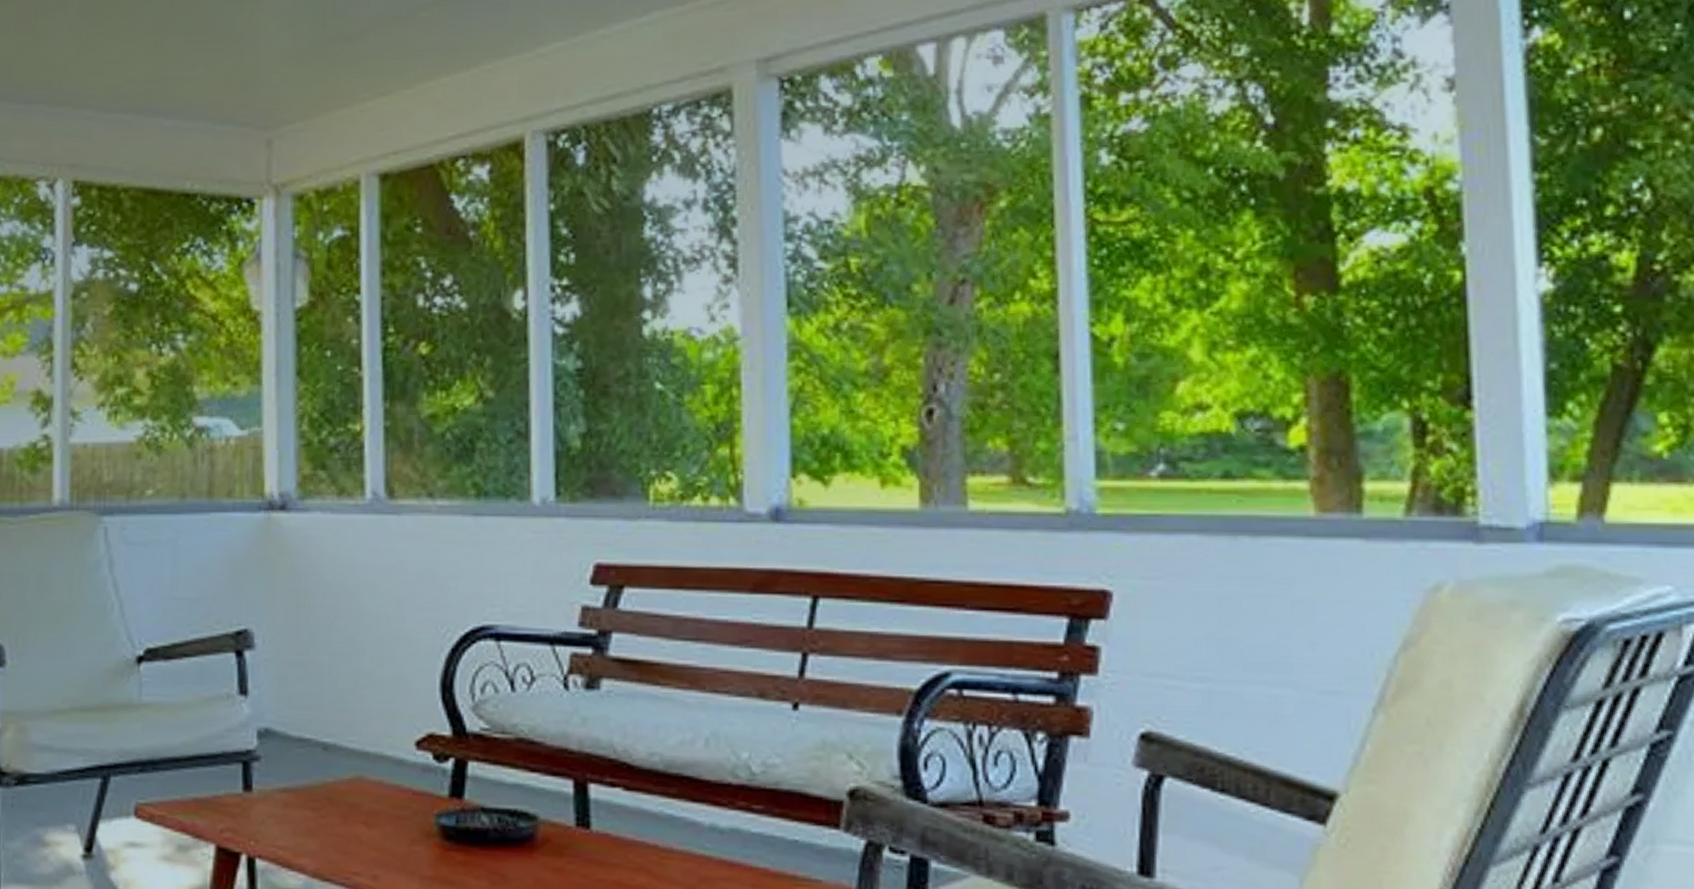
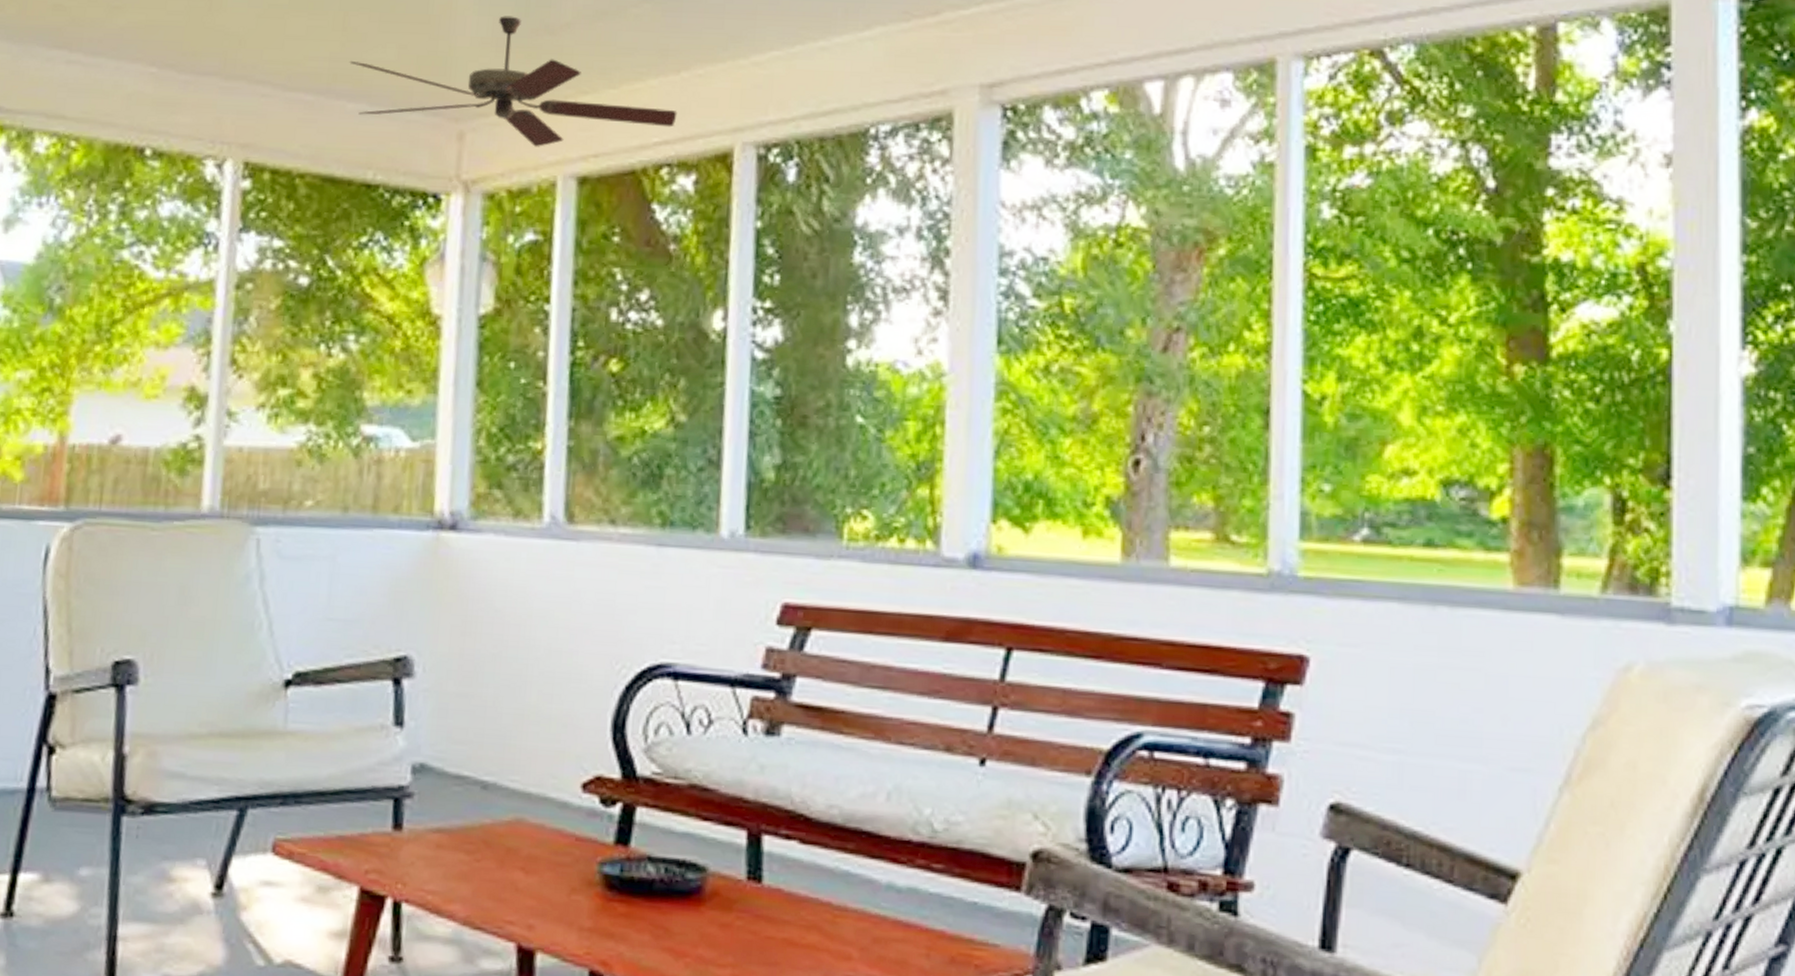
ceiling fan: none [163,28,469,149] -> present [349,16,678,147]

